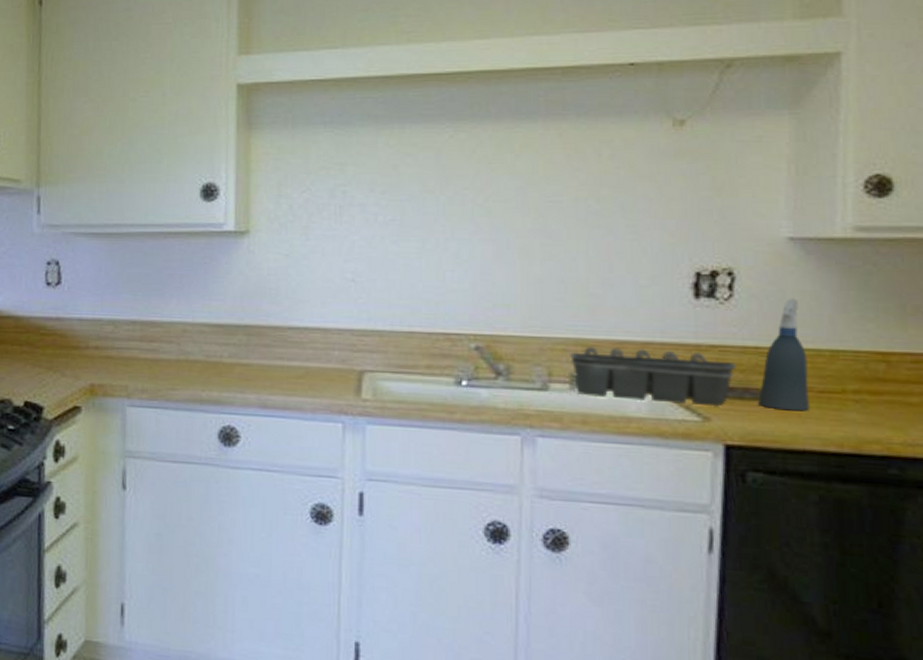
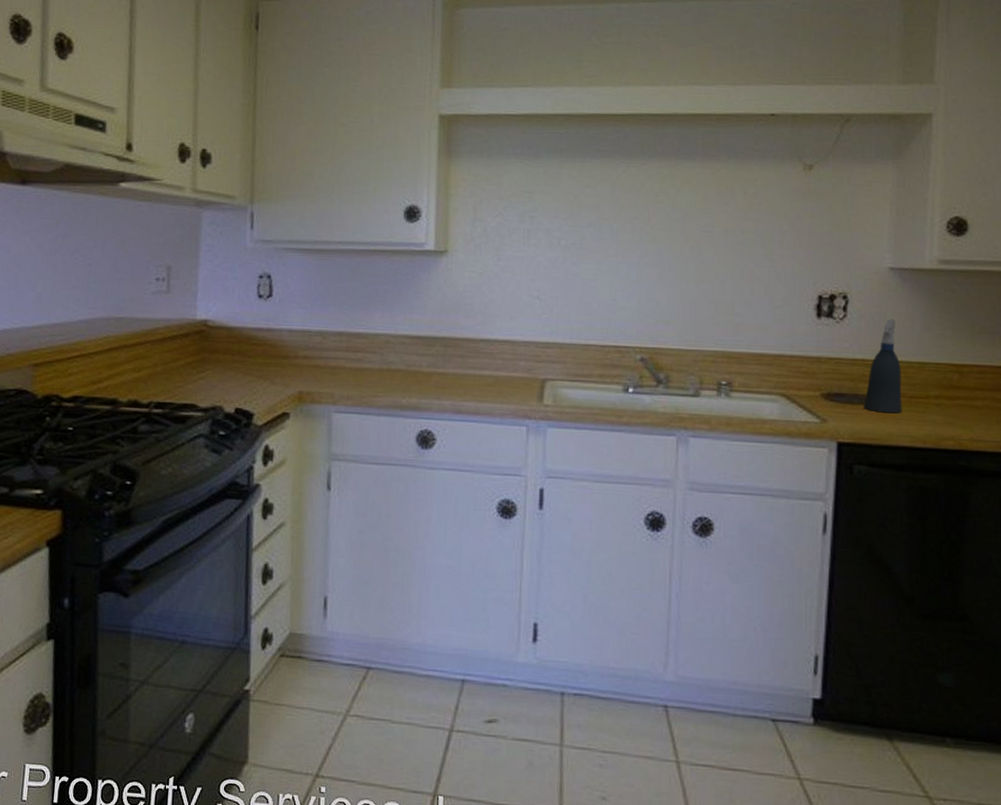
dish rack: present [570,347,737,407] -> none [718,359,848,410]

